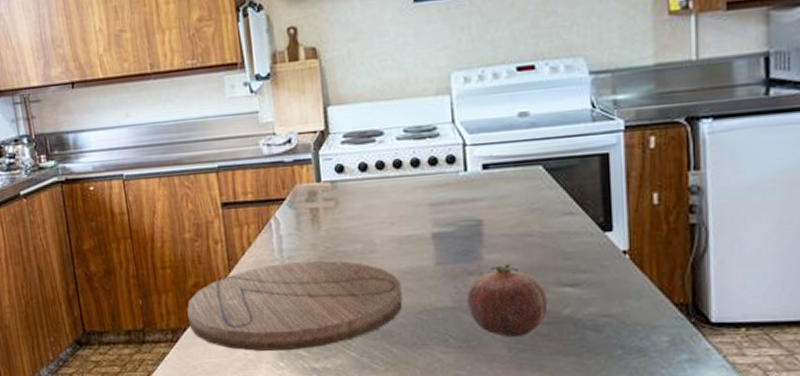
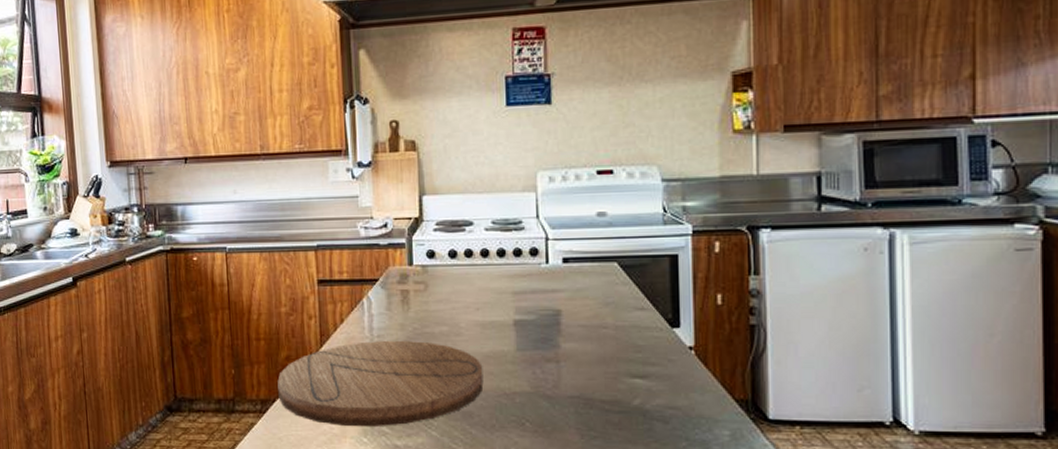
fruit: present [467,263,548,338] -> none [544,352,619,425]

